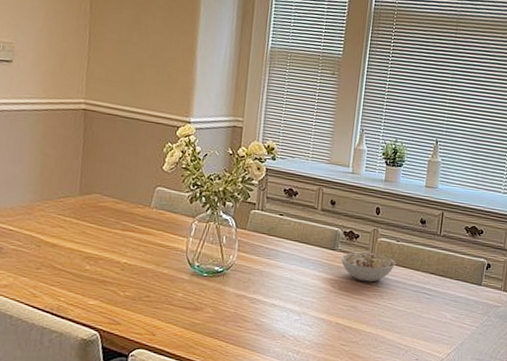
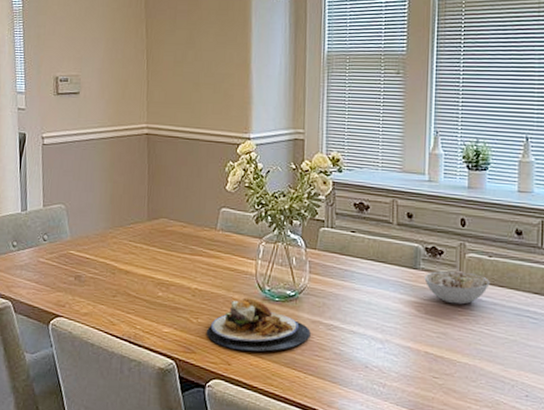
plate: none [133,271,235,323] -> present [207,296,311,352]

